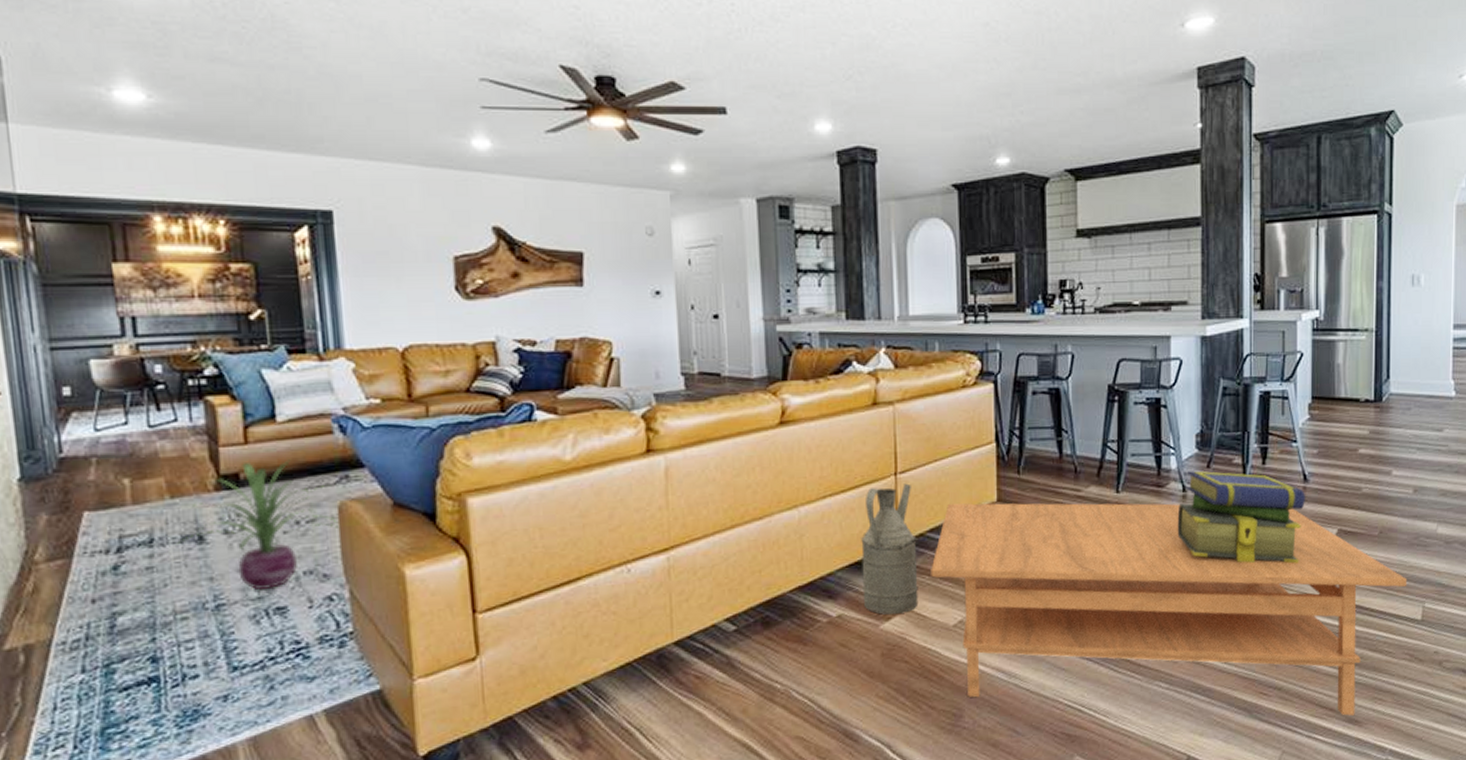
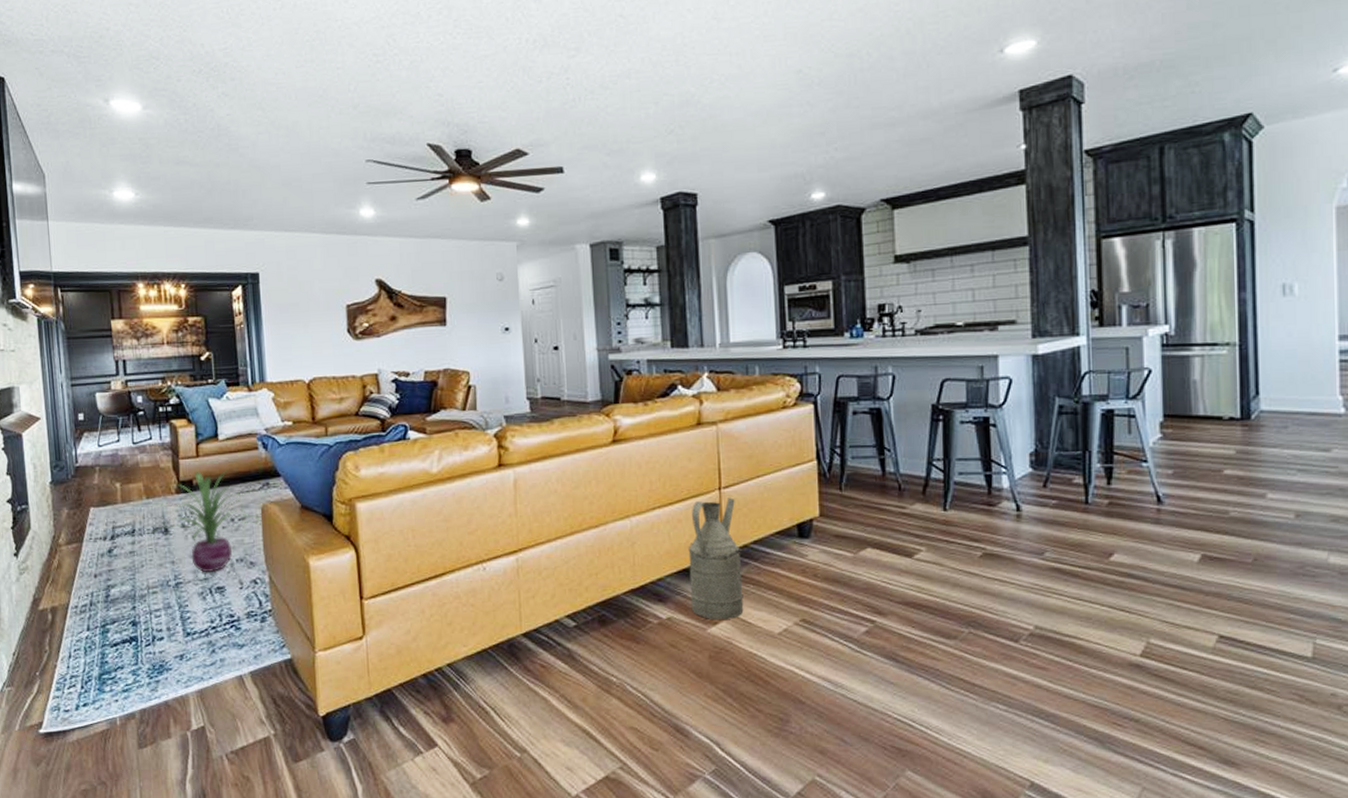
coffee table: present [931,503,1408,716] -> none [755,517,1292,756]
stack of books: present [1177,471,1305,564] -> none [1011,490,1160,589]

